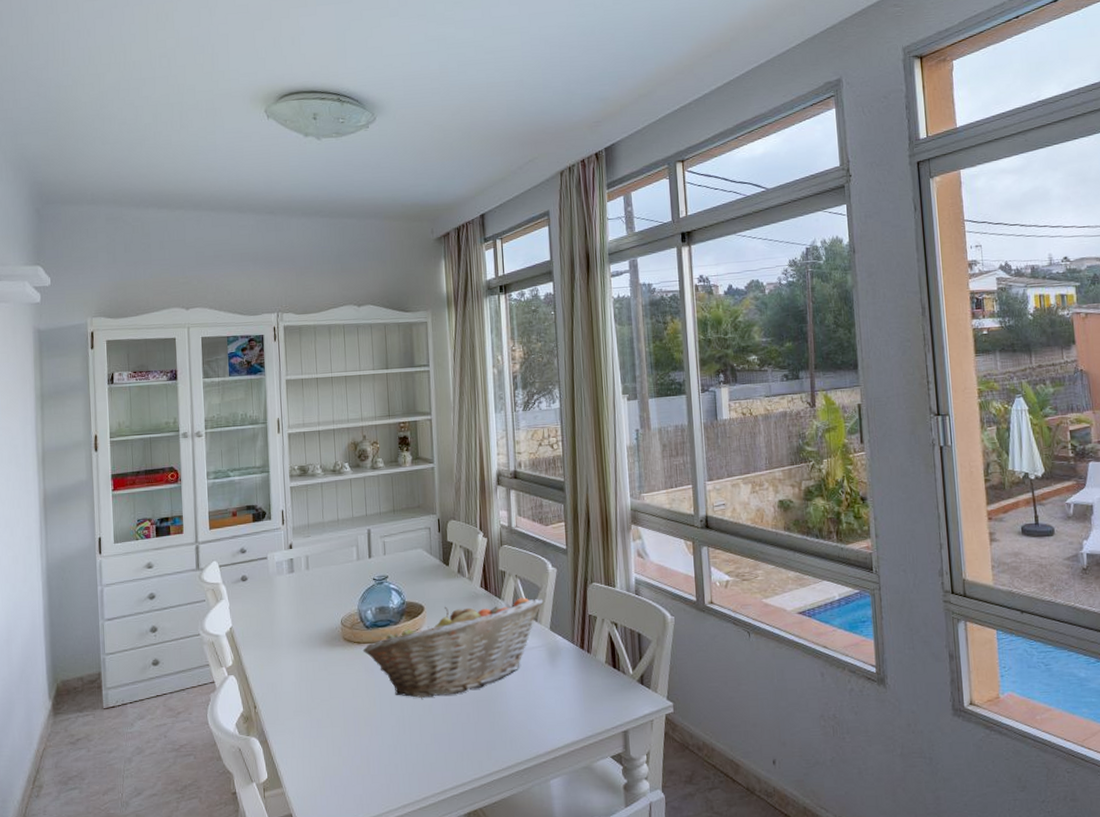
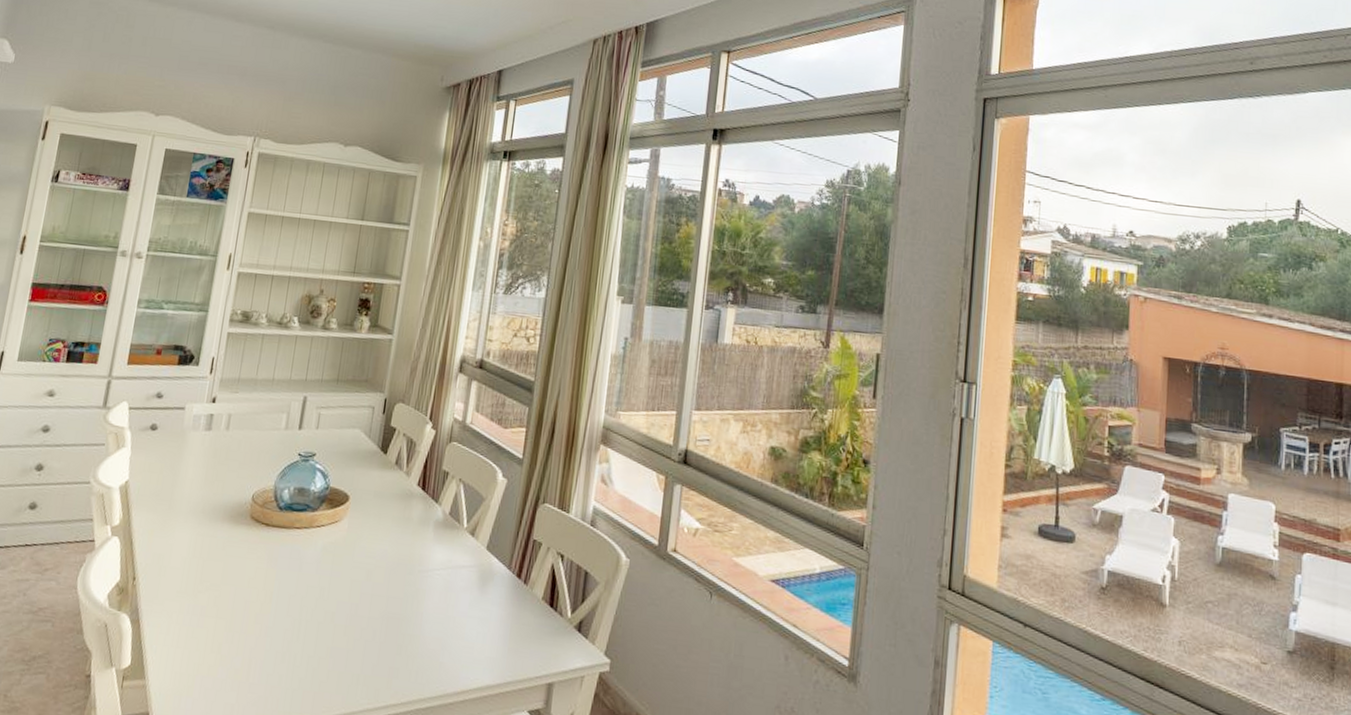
fruit basket: present [362,597,544,699] -> none [269,500,485,605]

